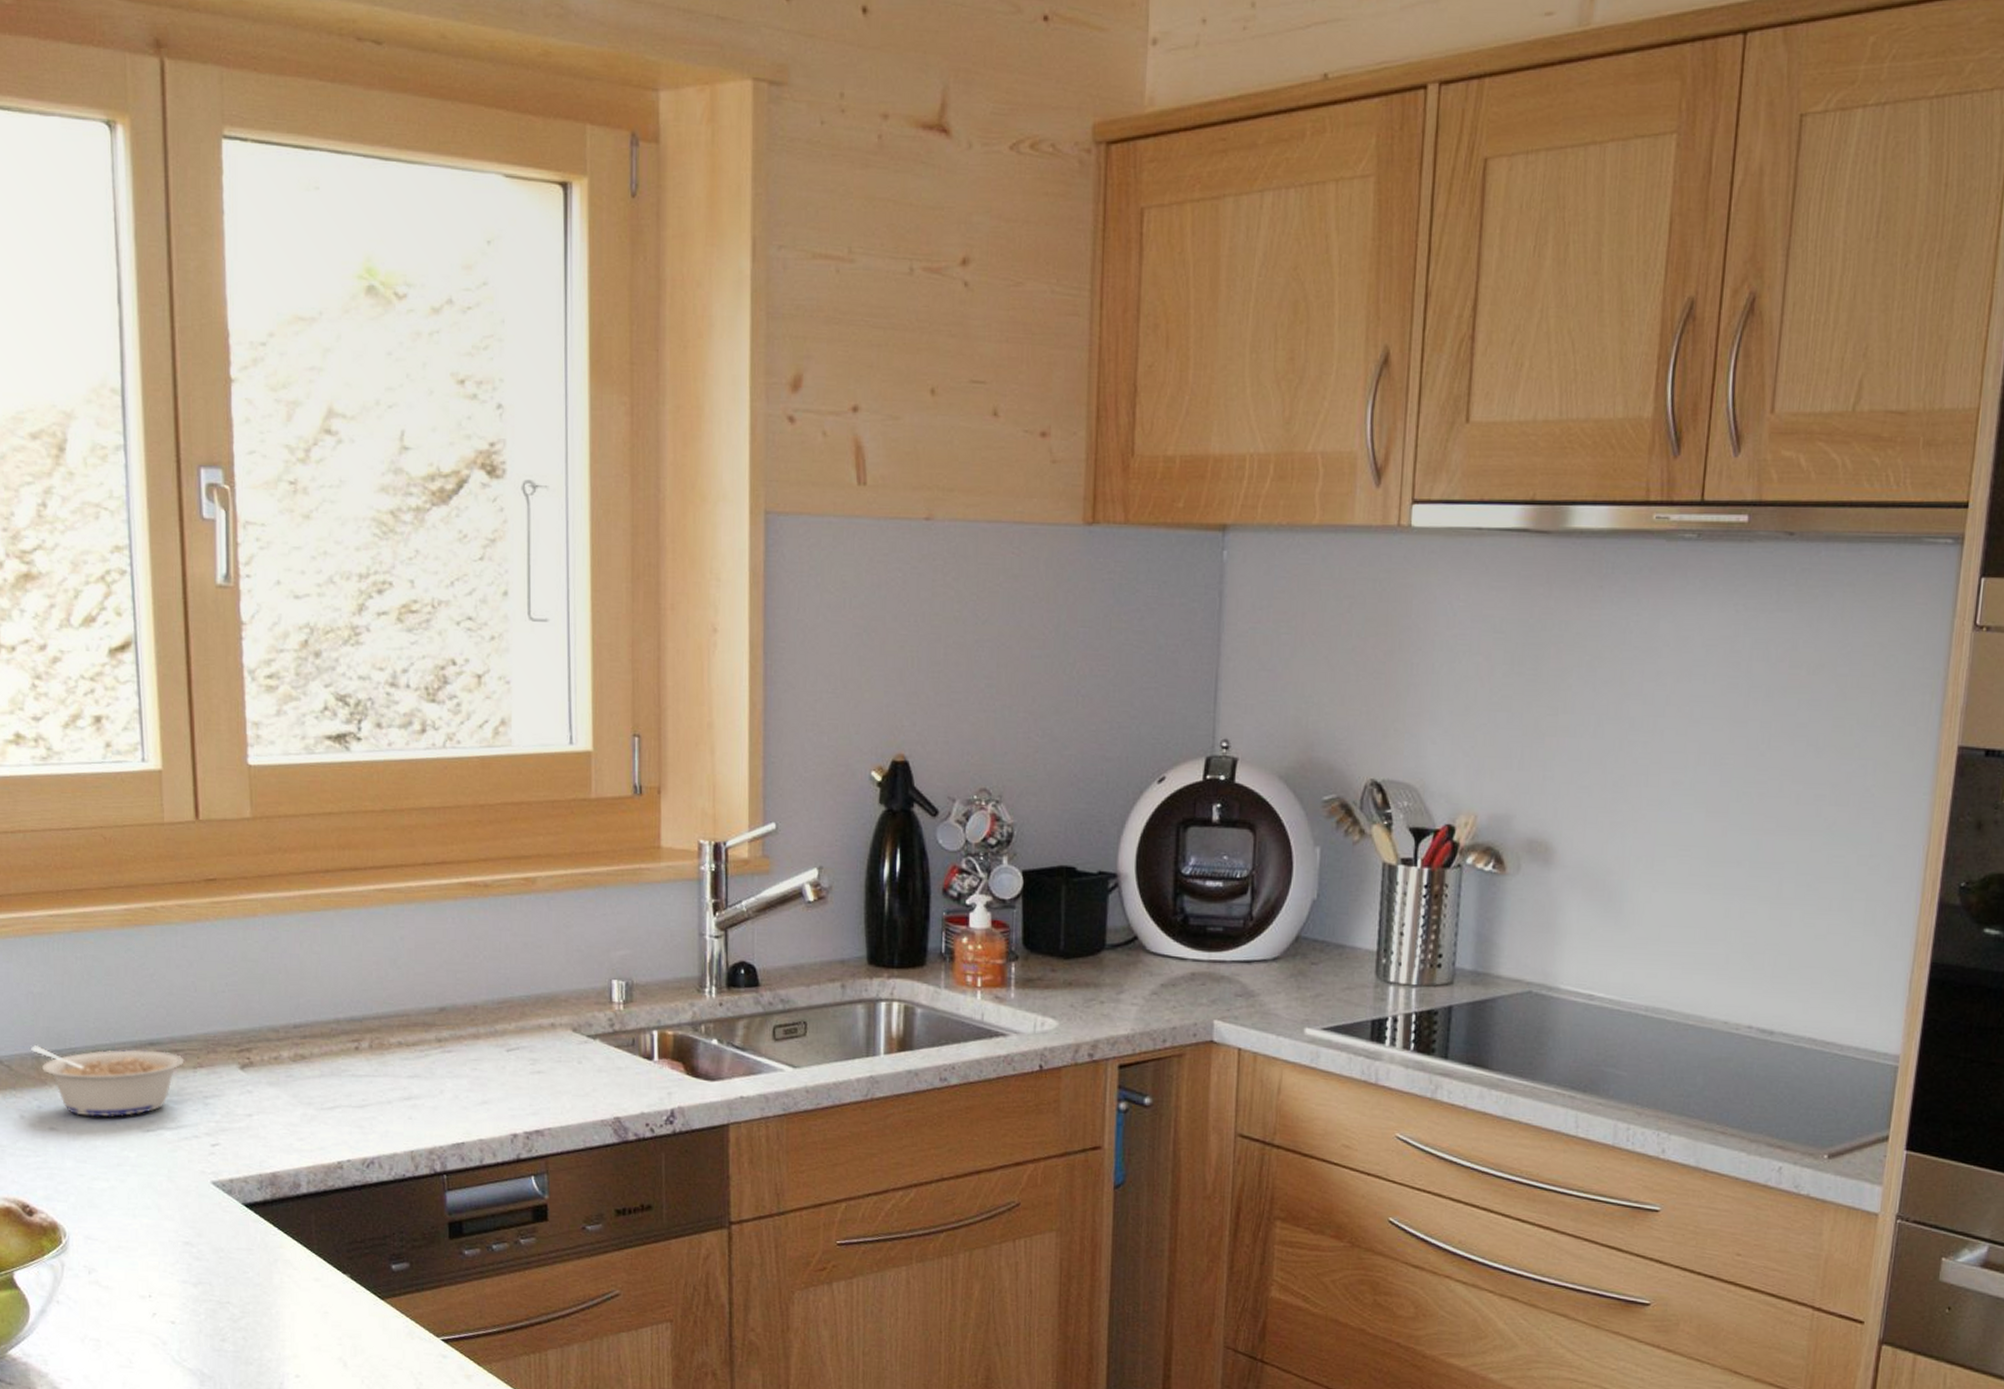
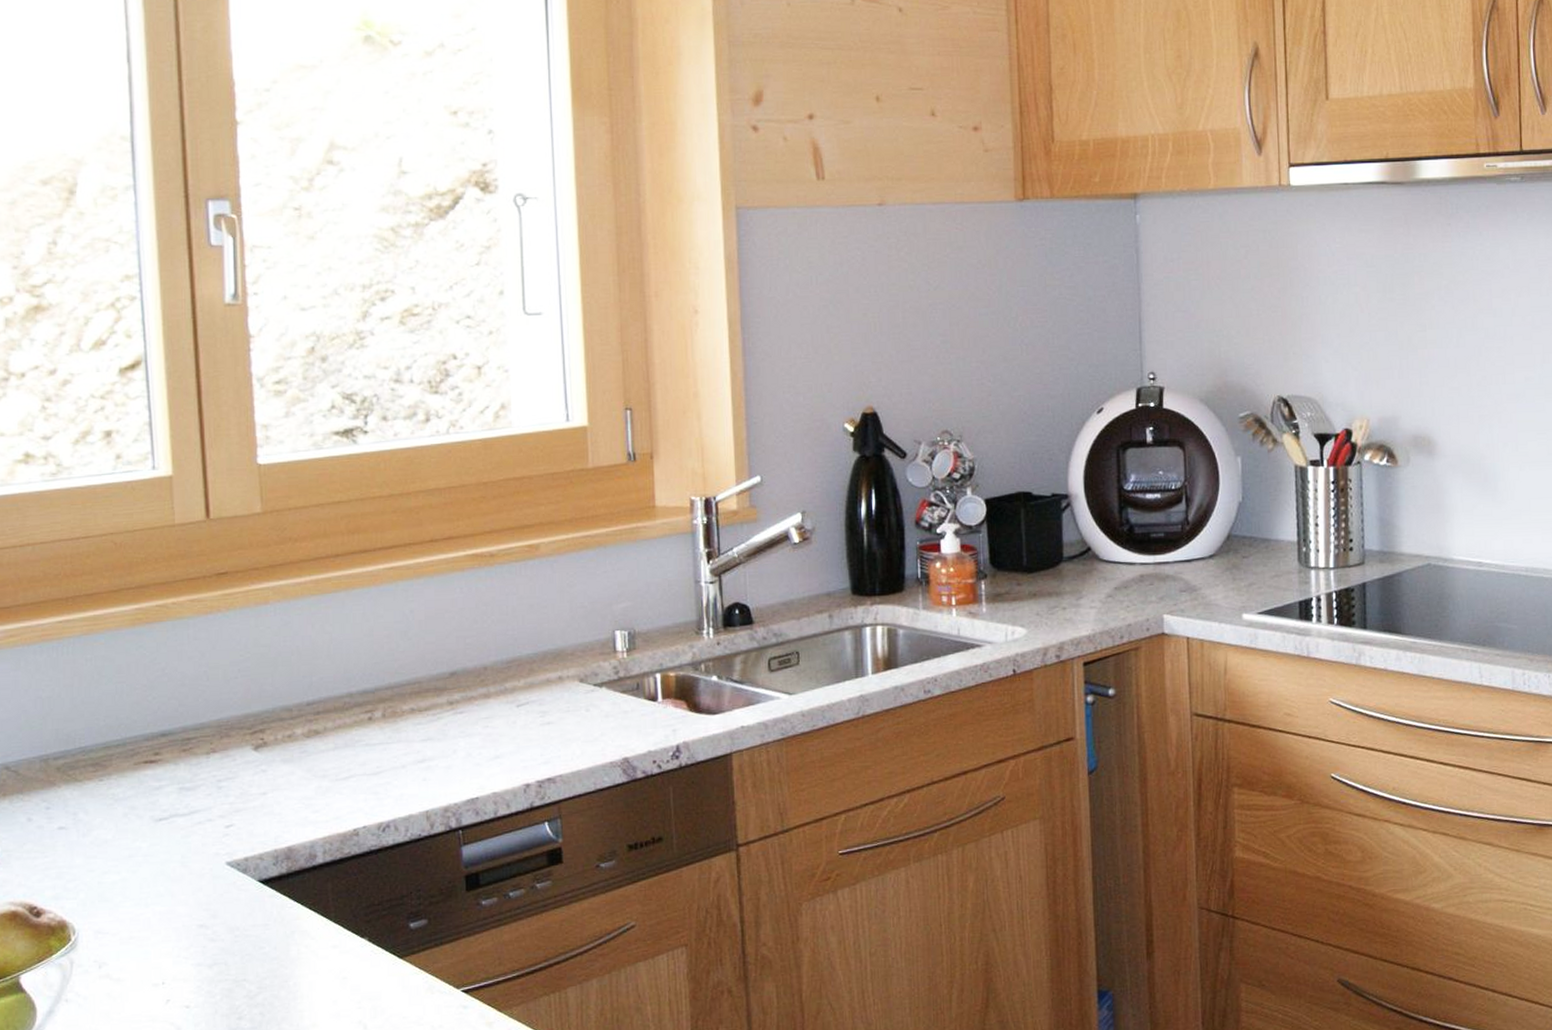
legume: present [30,1044,184,1118] -> none [38,740,197,813]

